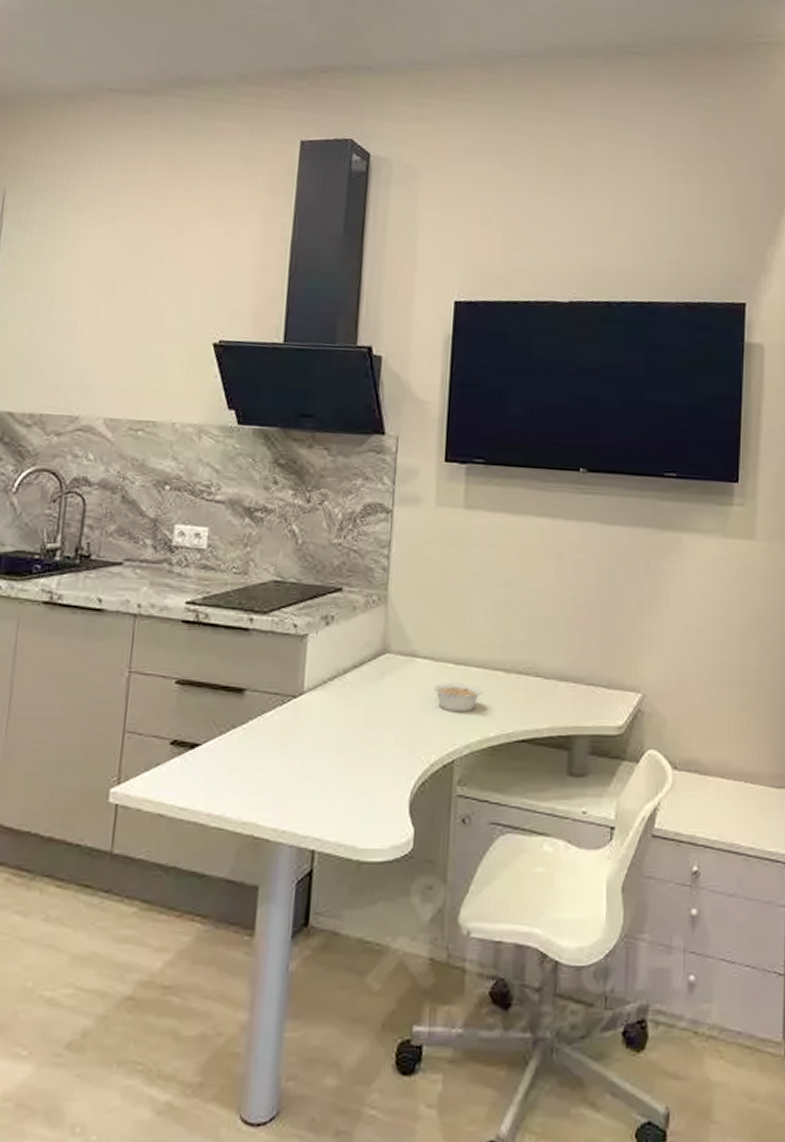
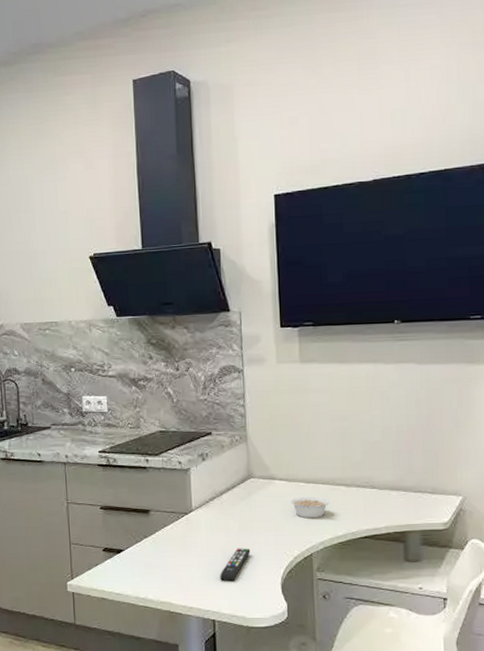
remote control: none [328,748,375,796] -> present [220,548,251,582]

